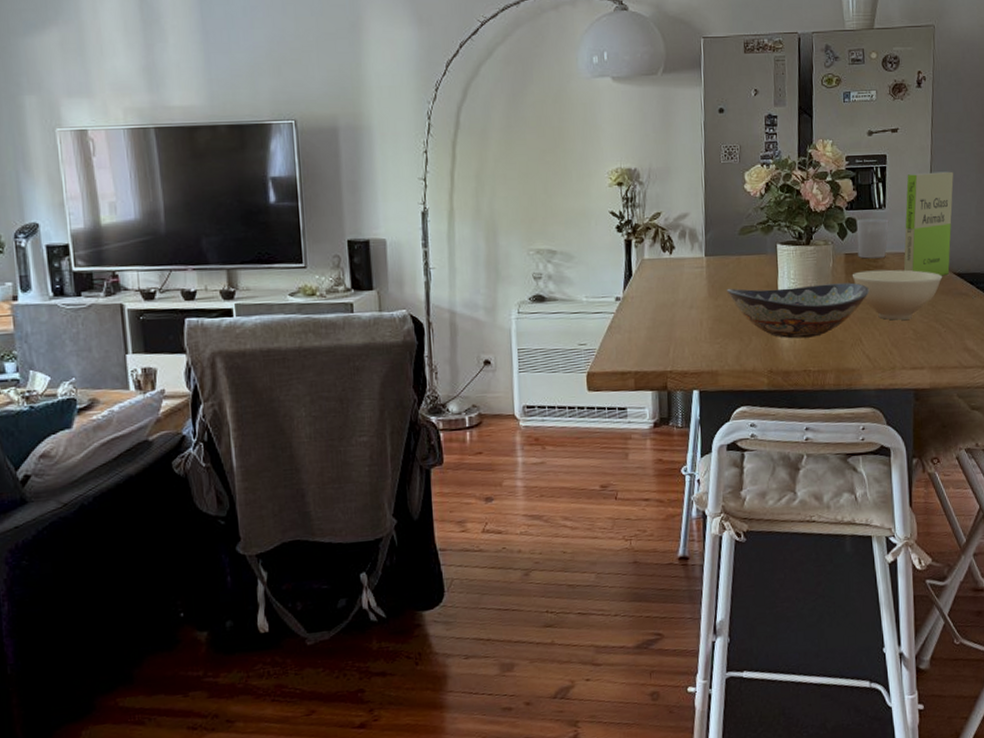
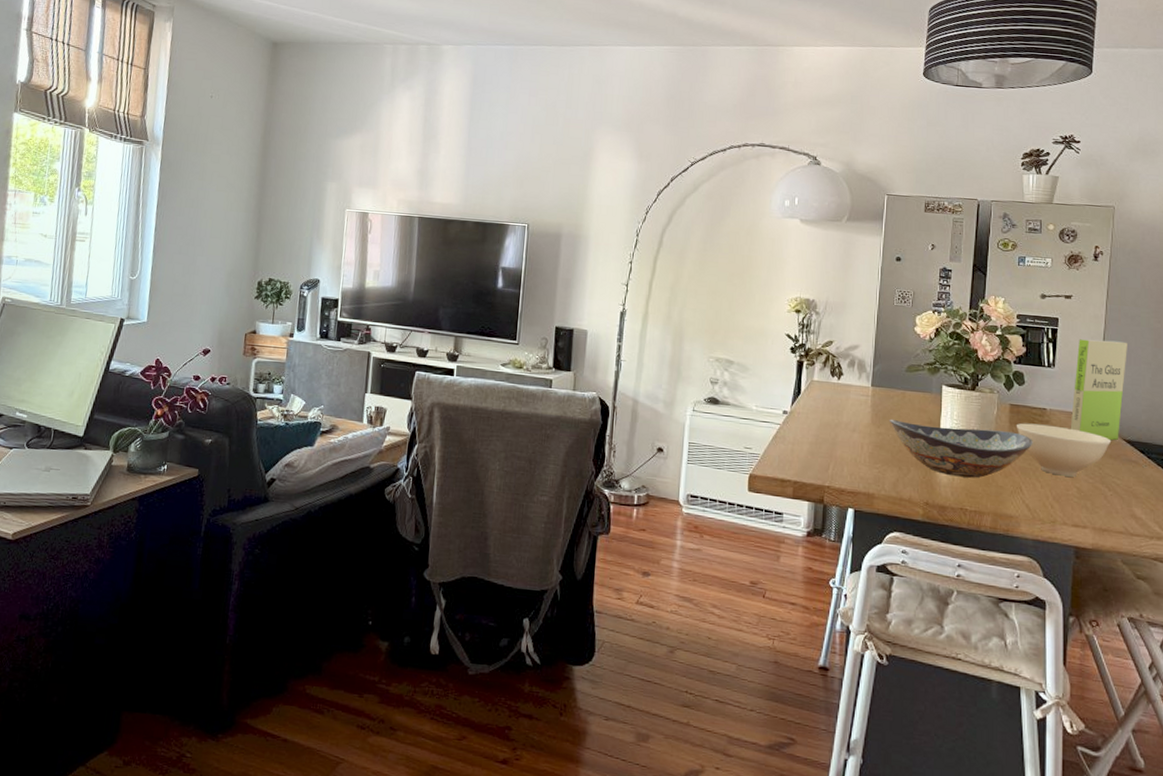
candle holder: present [856,218,889,259] -> none [1023,374,1057,414]

